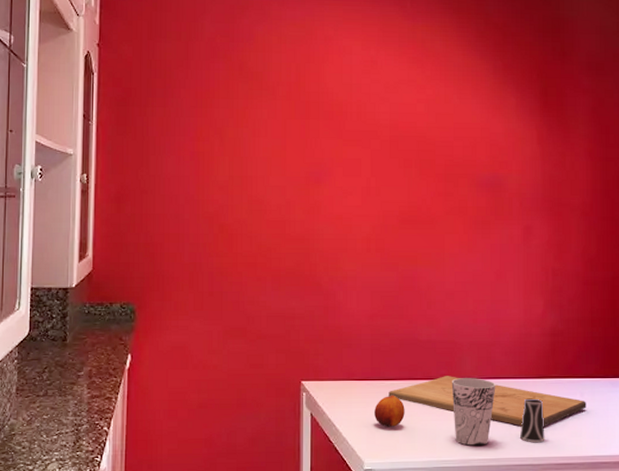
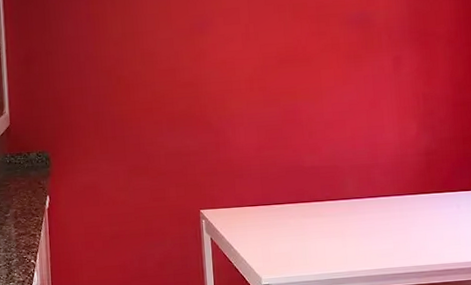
fruit: present [374,395,405,427] -> none [267,217,296,246]
cutting board: present [388,376,586,426] -> none [279,197,463,238]
cup: present [451,378,496,447] -> none [336,197,378,259]
cup: present [519,398,545,443] -> none [402,212,426,253]

